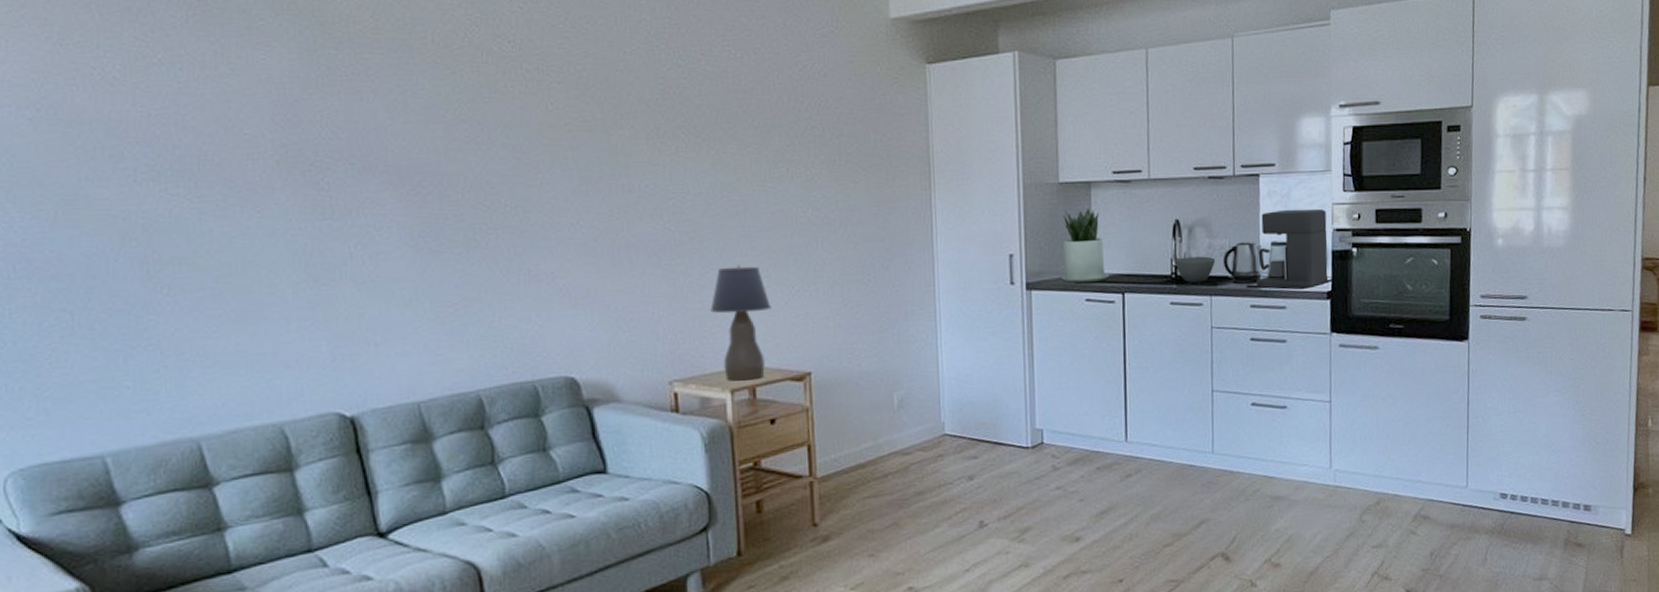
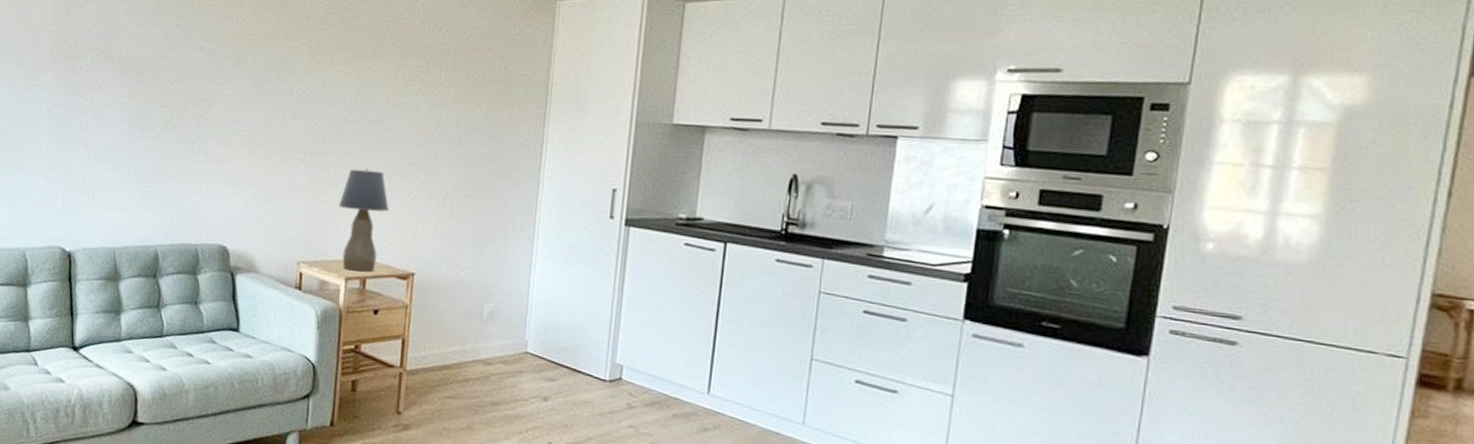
planter: present [1061,208,1109,284] -> none [662,152,712,228]
bowl: present [1175,256,1216,283] -> none [787,214,834,243]
kettle: present [1222,242,1262,285] -> none [841,206,890,254]
coffee maker: present [1257,209,1329,289] -> none [879,177,975,268]

